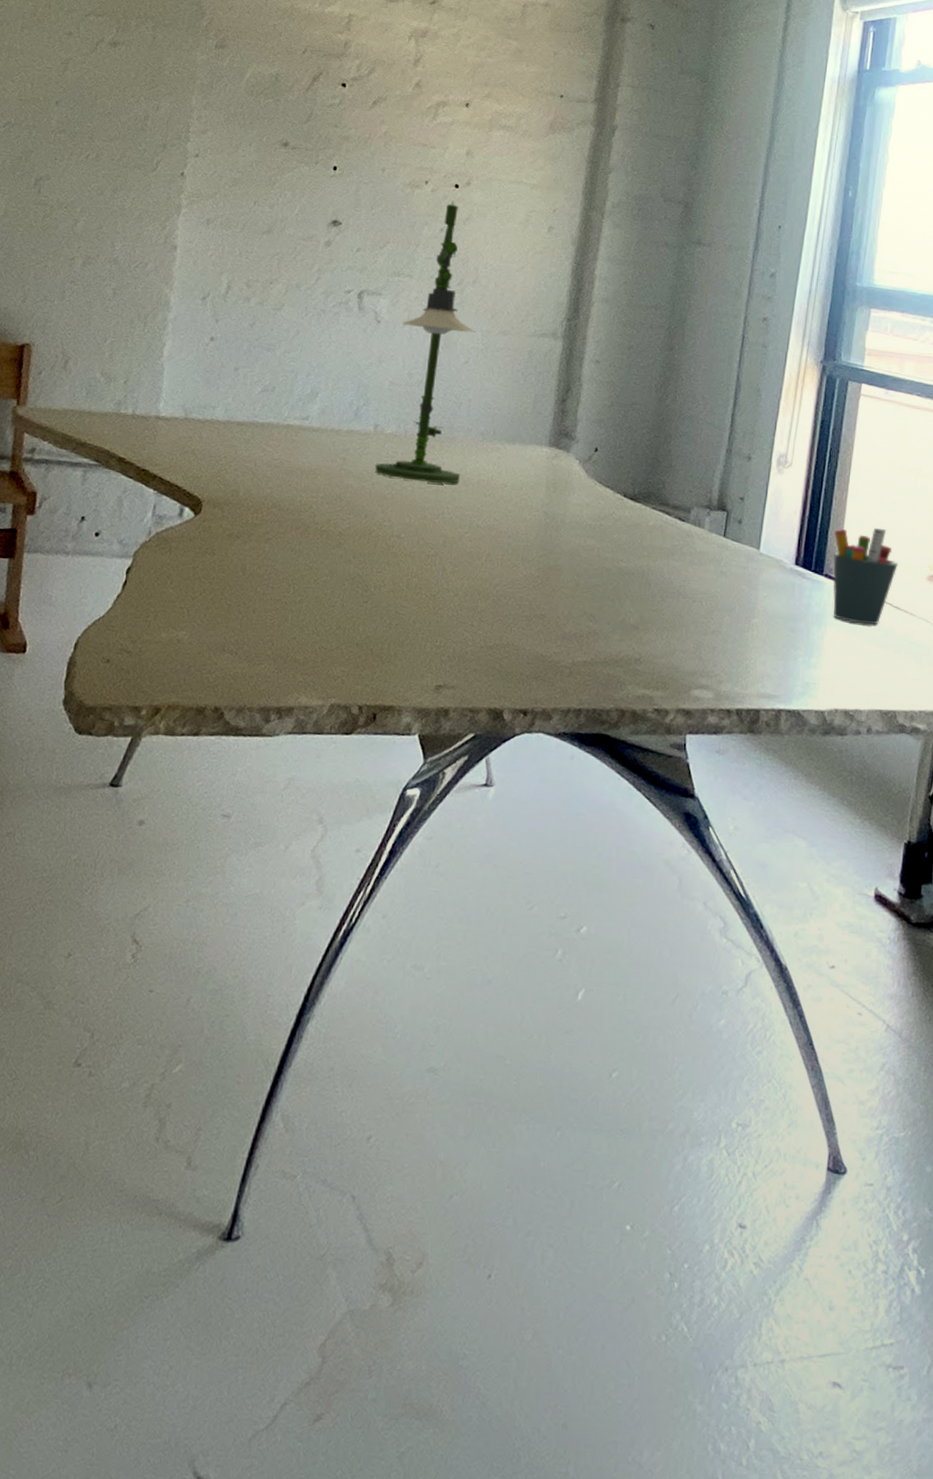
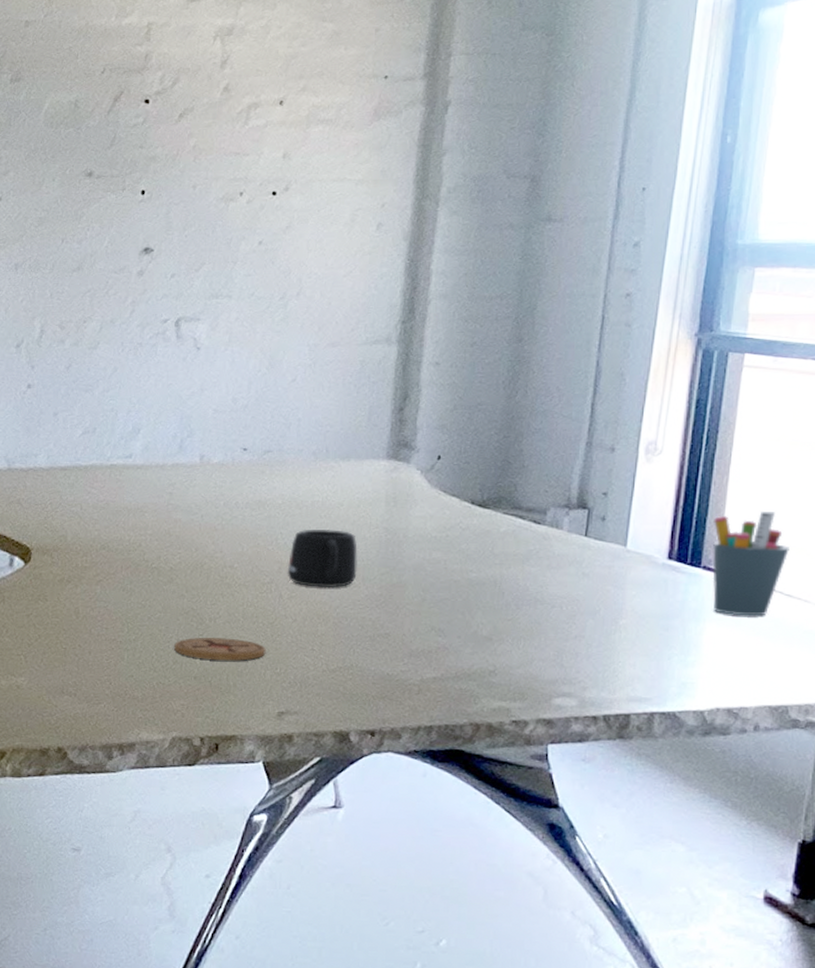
coaster: none [338,604,428,631] -> present [174,638,266,661]
desk lamp: present [374,200,476,484] -> none [202,209,303,510]
mug: none [451,507,518,566] -> present [287,530,358,588]

